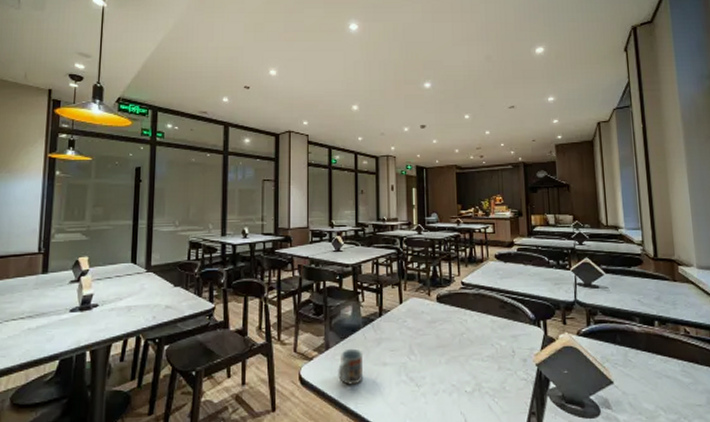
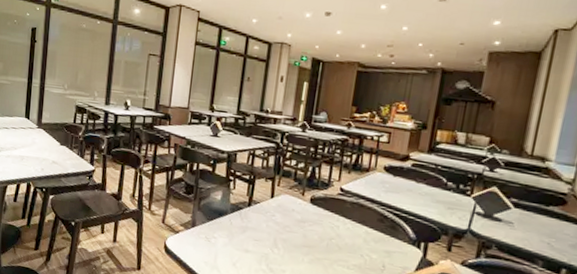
cup: present [338,348,364,385] -> none [200,230,227,264]

